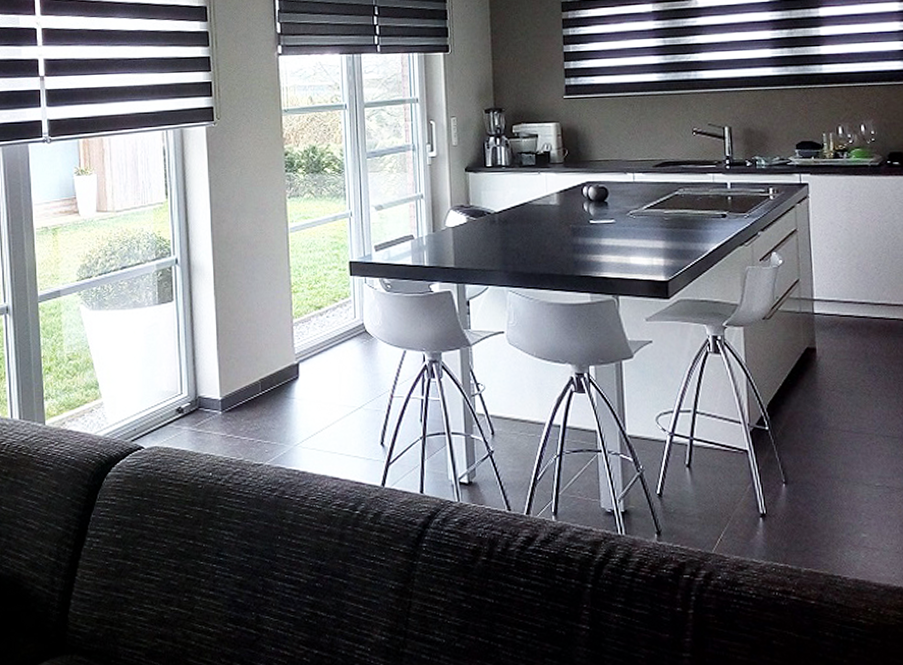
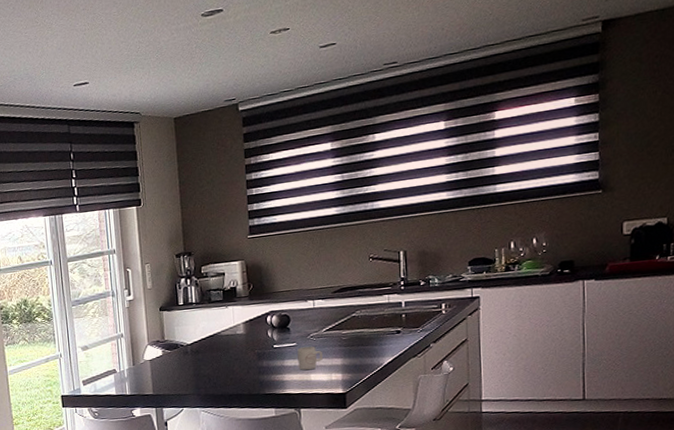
mug: none [615,224,643,252] -> present [297,346,323,371]

